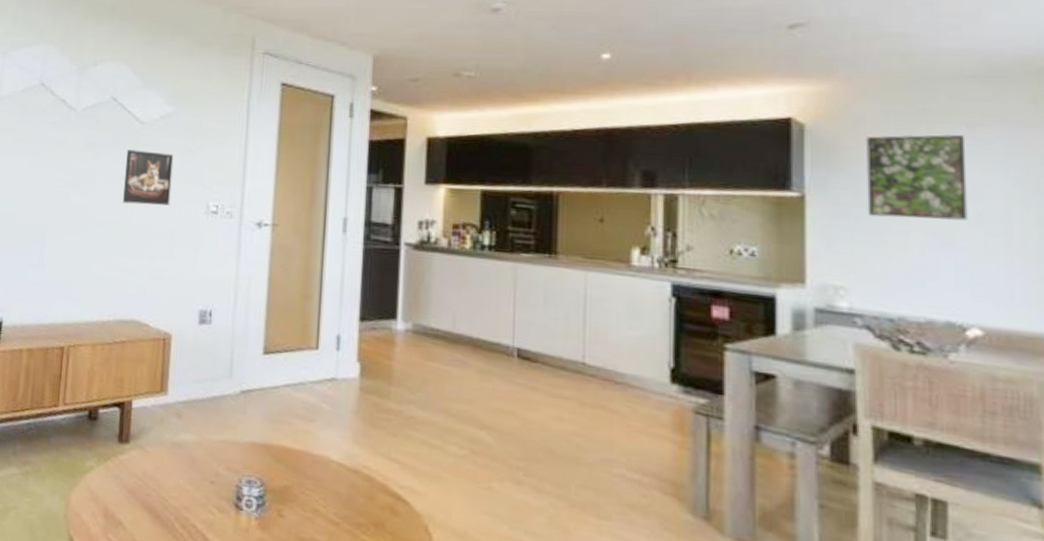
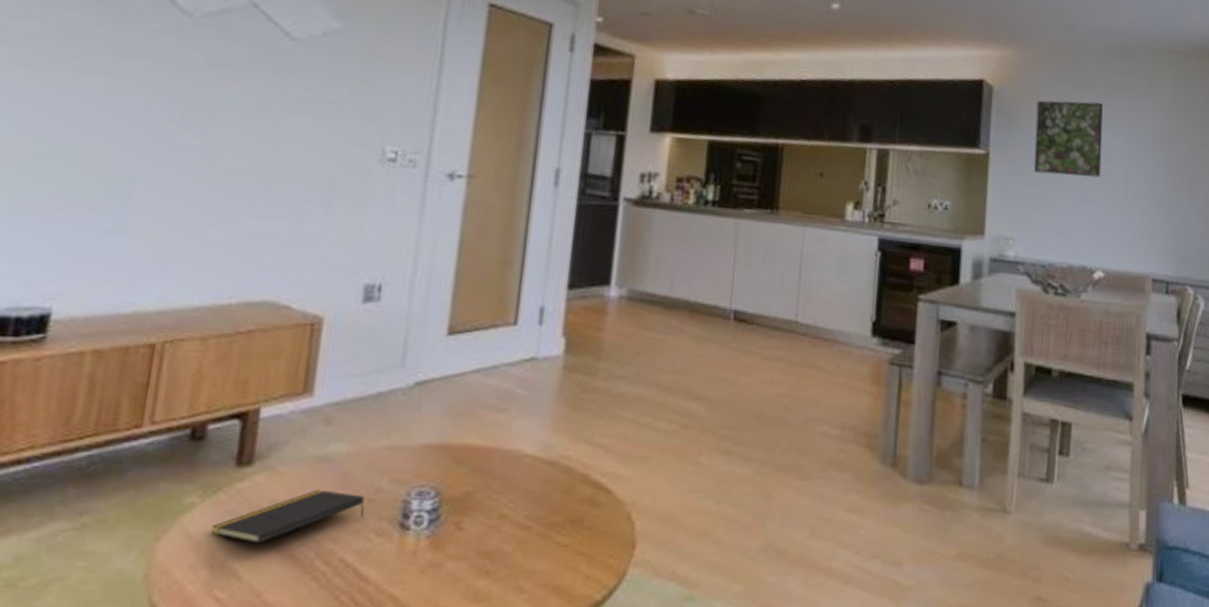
notepad: none [104,468,208,504] -> present [211,489,365,544]
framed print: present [123,150,174,206] -> none [260,74,339,150]

